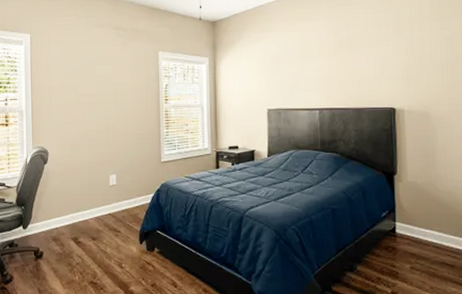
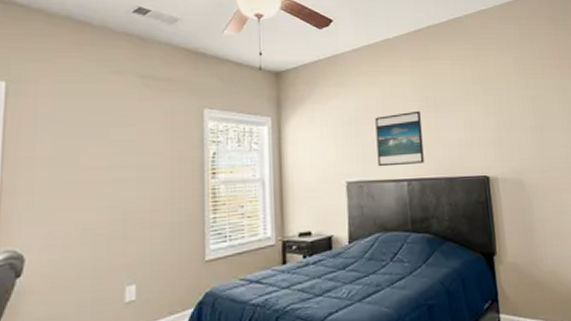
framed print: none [293,51,335,98] -> present [375,110,424,167]

